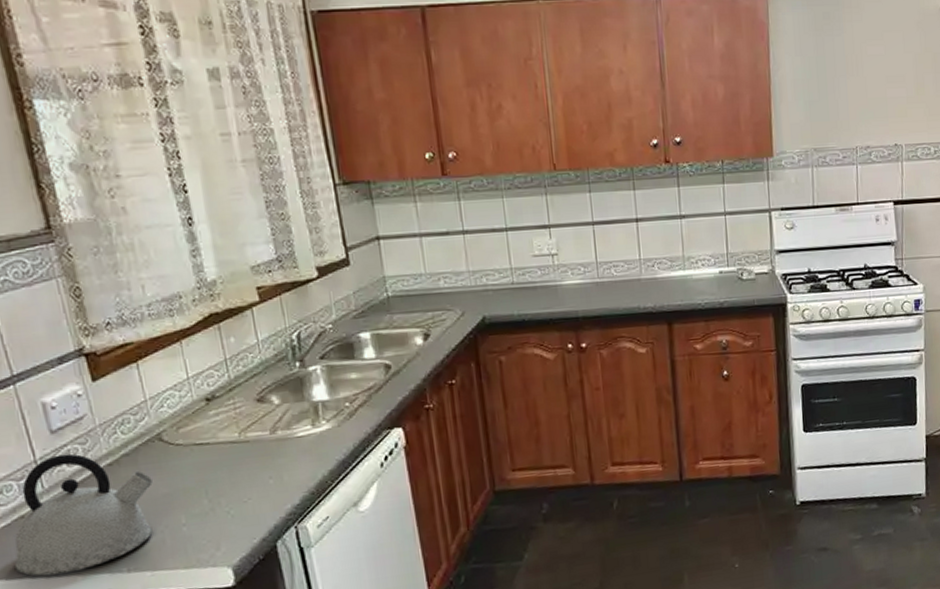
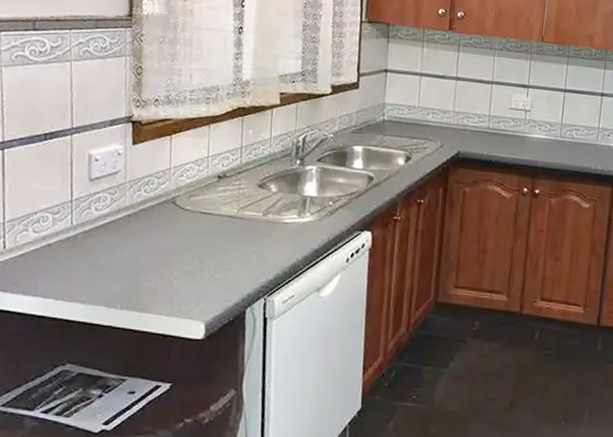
kettle: present [14,453,154,576] -> none [32,199,160,300]

